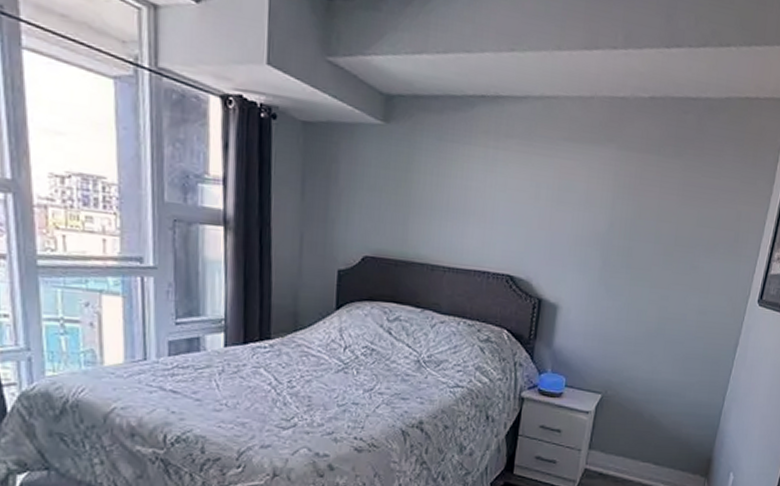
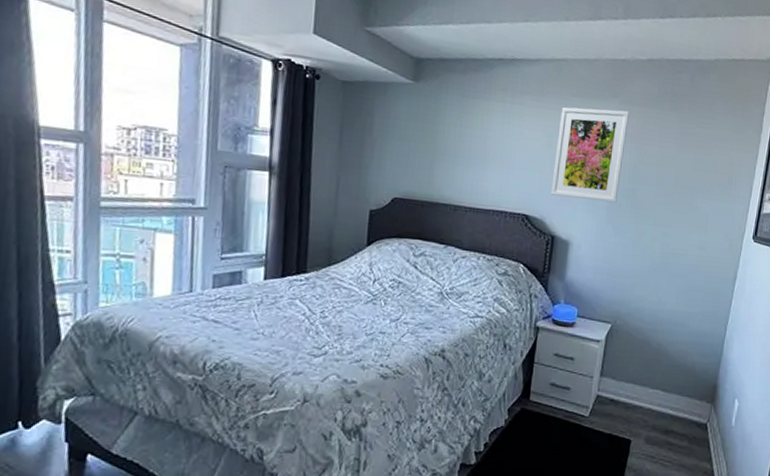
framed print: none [538,153,627,263] -> present [551,107,629,203]

